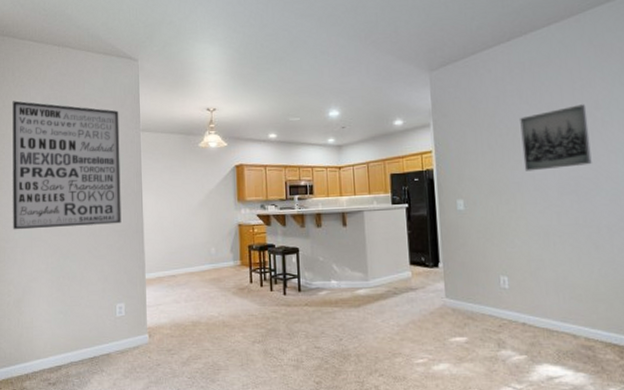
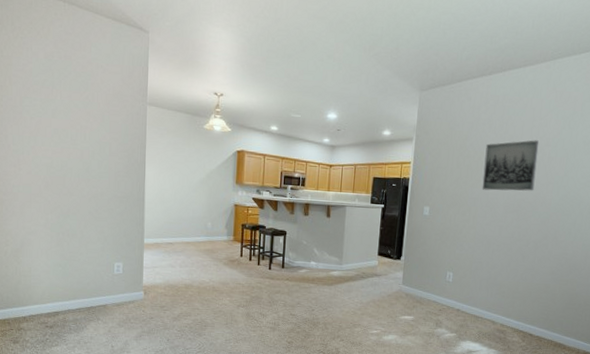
wall art: present [12,101,122,230] -> none [11,52,126,191]

